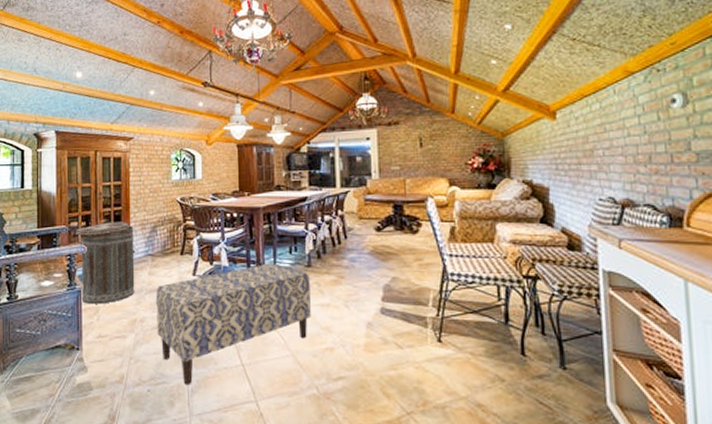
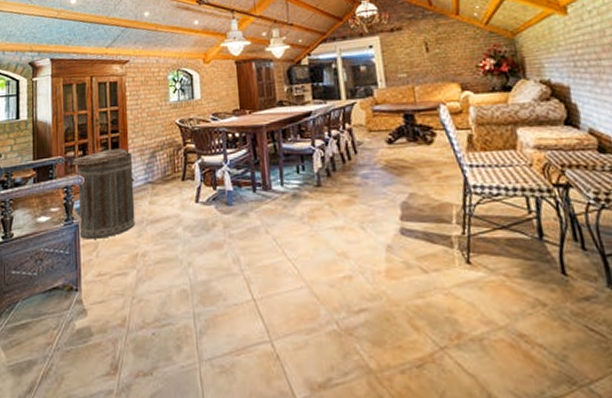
bench: present [156,263,311,386] -> none [158,184,325,326]

